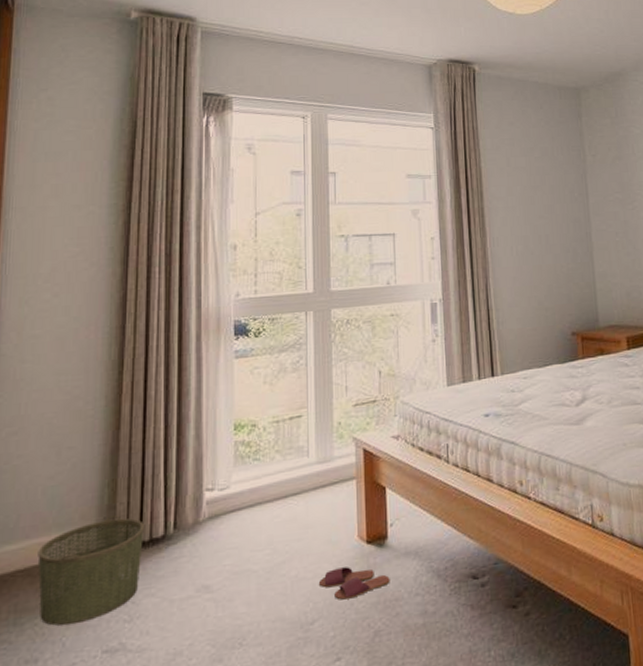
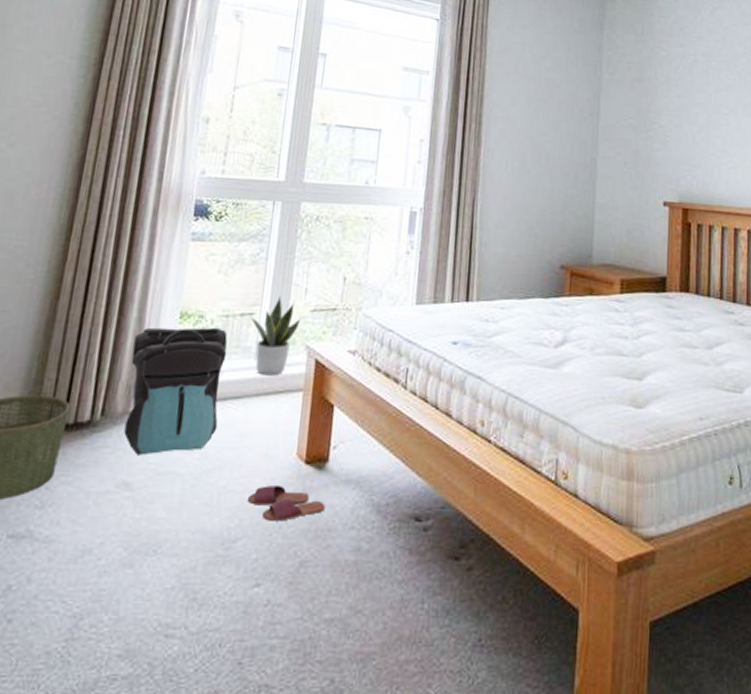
backpack: none [195,433,282,560] -> present [124,327,228,456]
potted plant: none [299,396,345,470] -> present [250,296,301,376]

